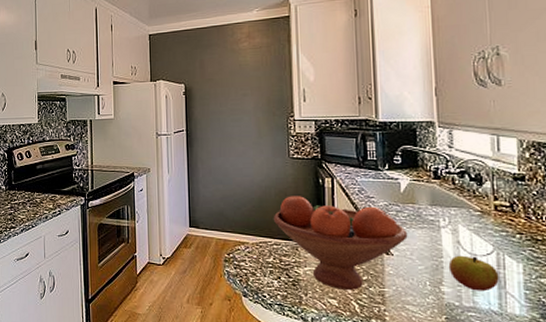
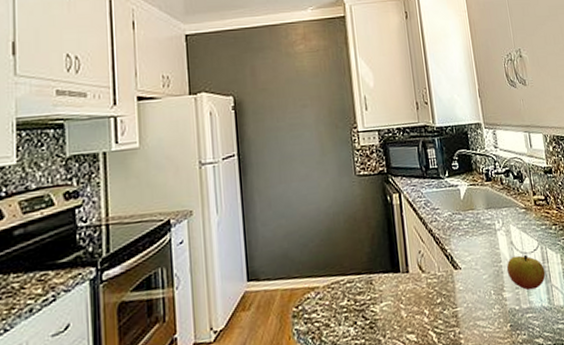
fruit bowl: present [273,196,408,290] -> none [343,218,472,321]

